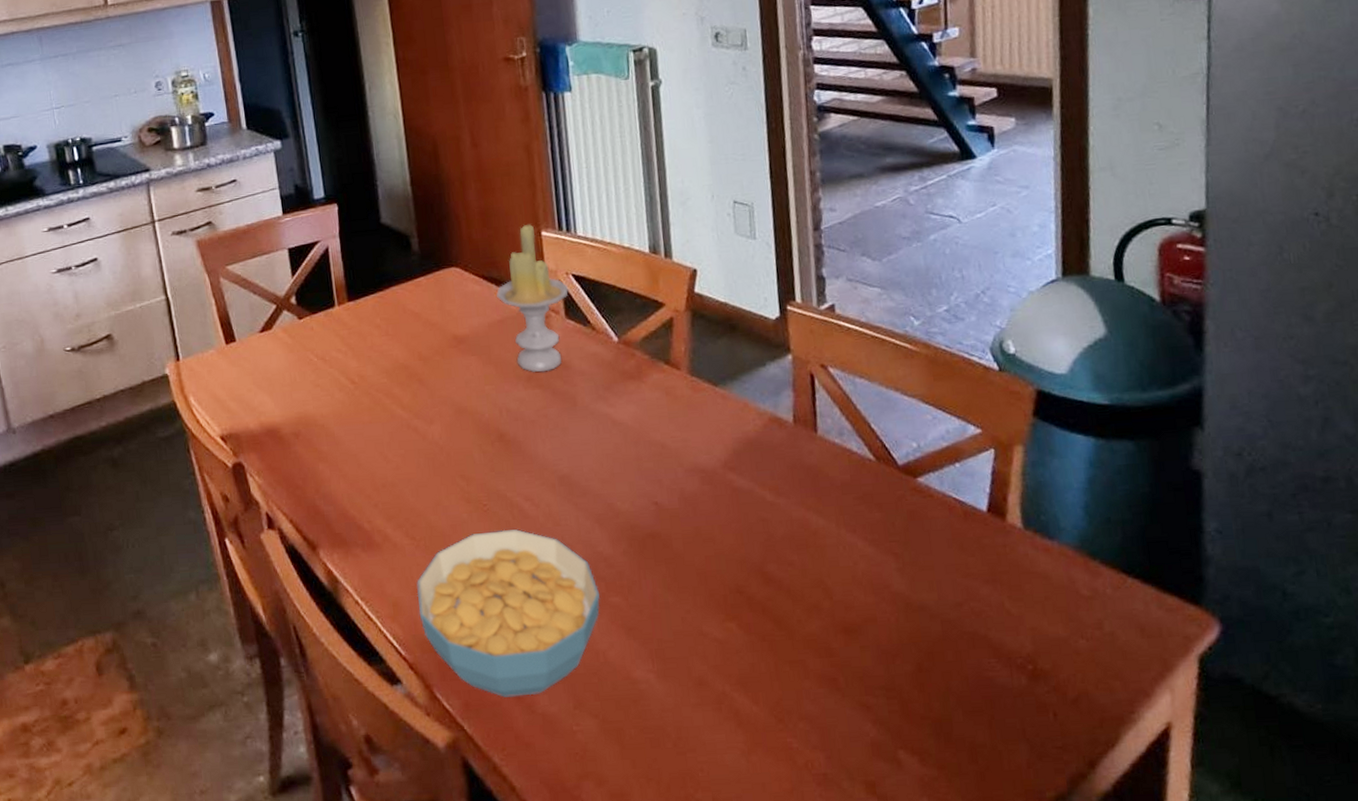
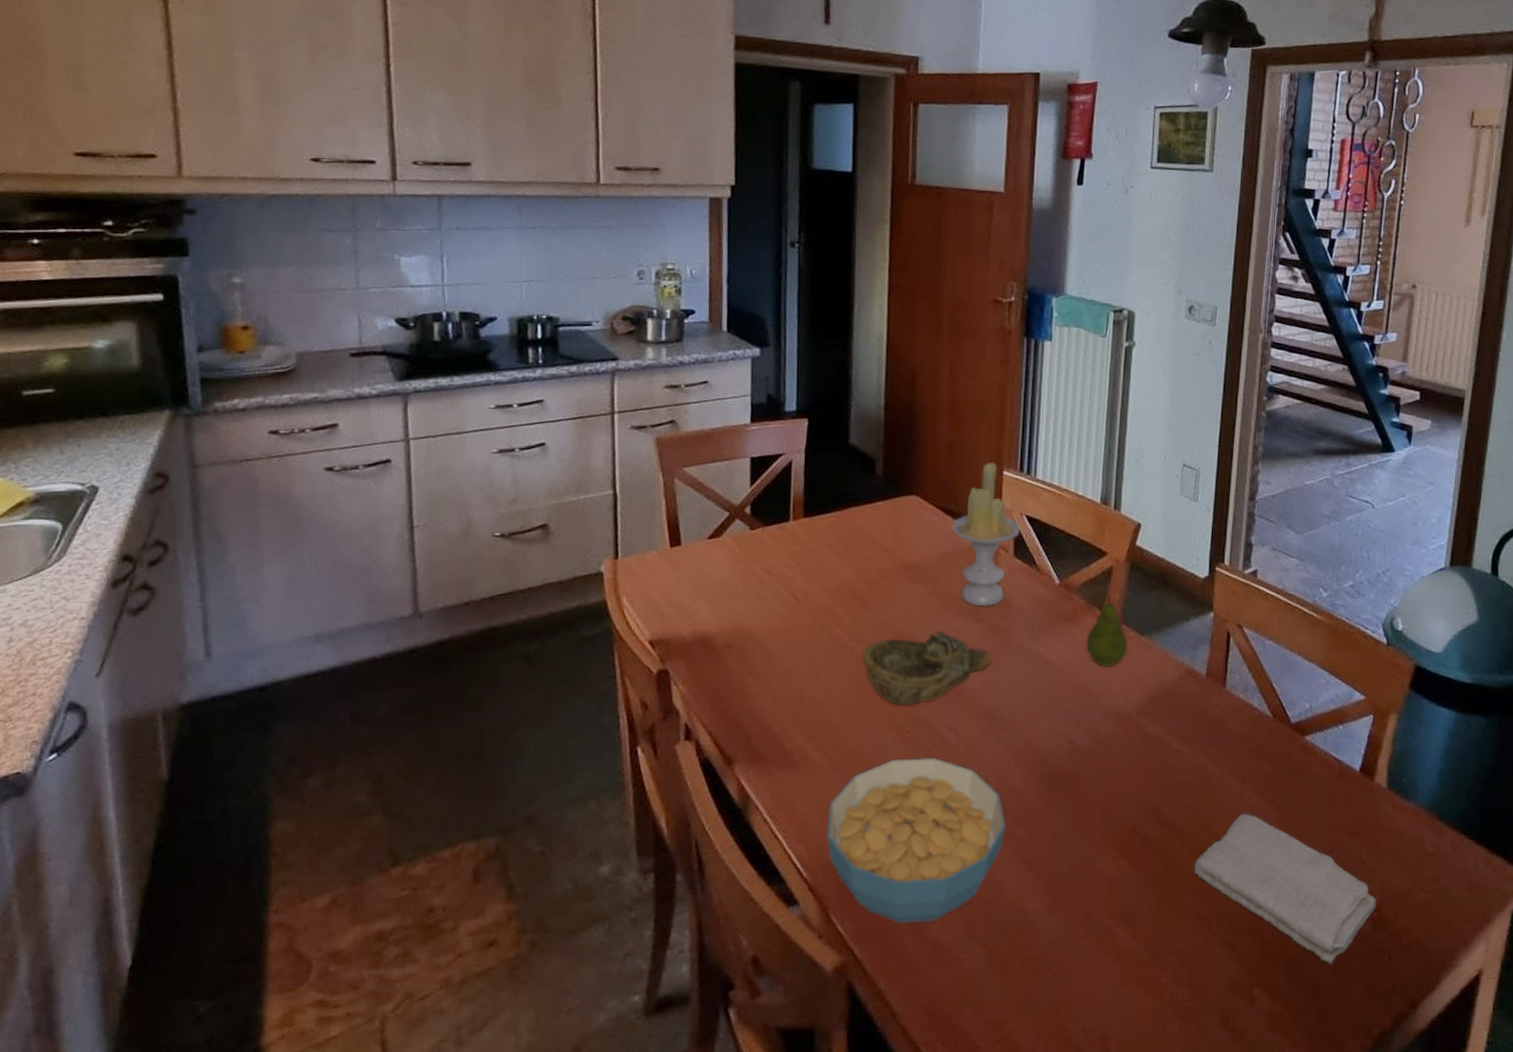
decorative bowl: none [426,400,558,480] -> present [862,630,990,706]
fruit: none [656,345,702,422] -> present [1086,593,1128,667]
washcloth: none [810,565,1030,723] -> present [1193,813,1377,964]

